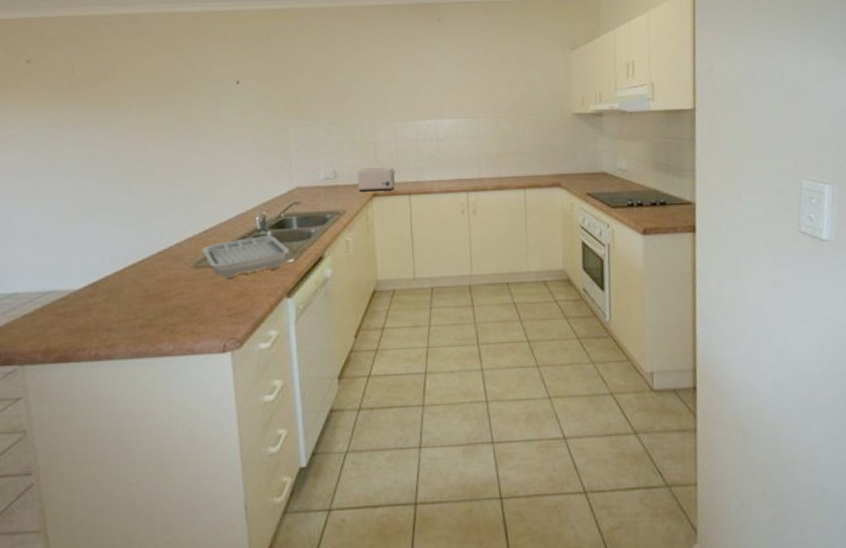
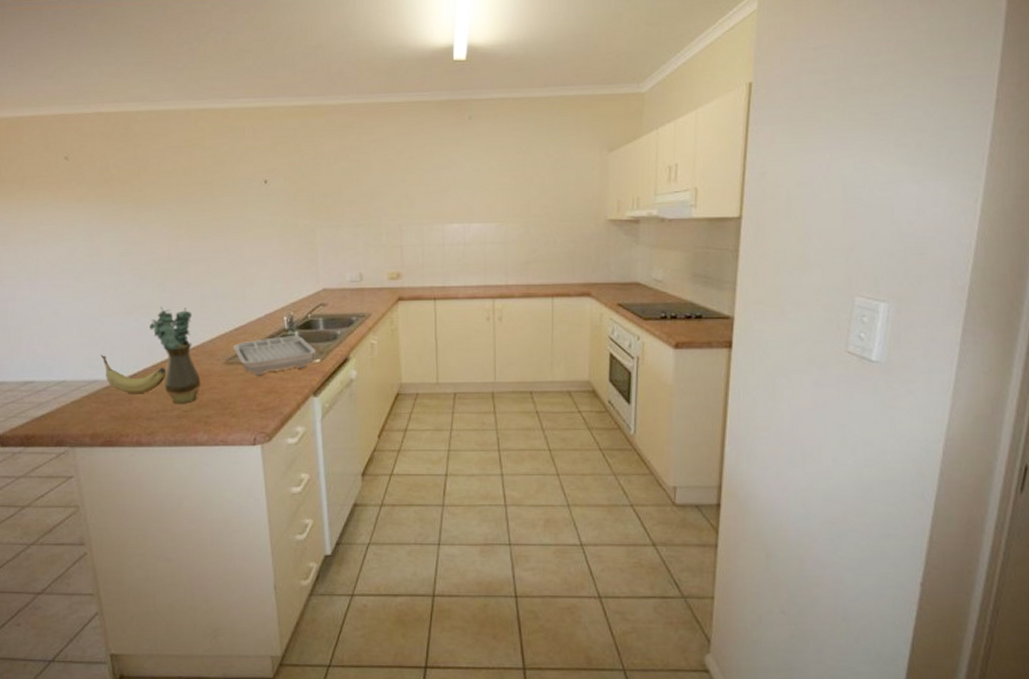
fruit: none [57,262,130,304] -> present [100,354,167,394]
vase: none [112,210,167,312] -> present [149,306,201,404]
toaster: present [357,167,396,192] -> none [382,271,421,295]

